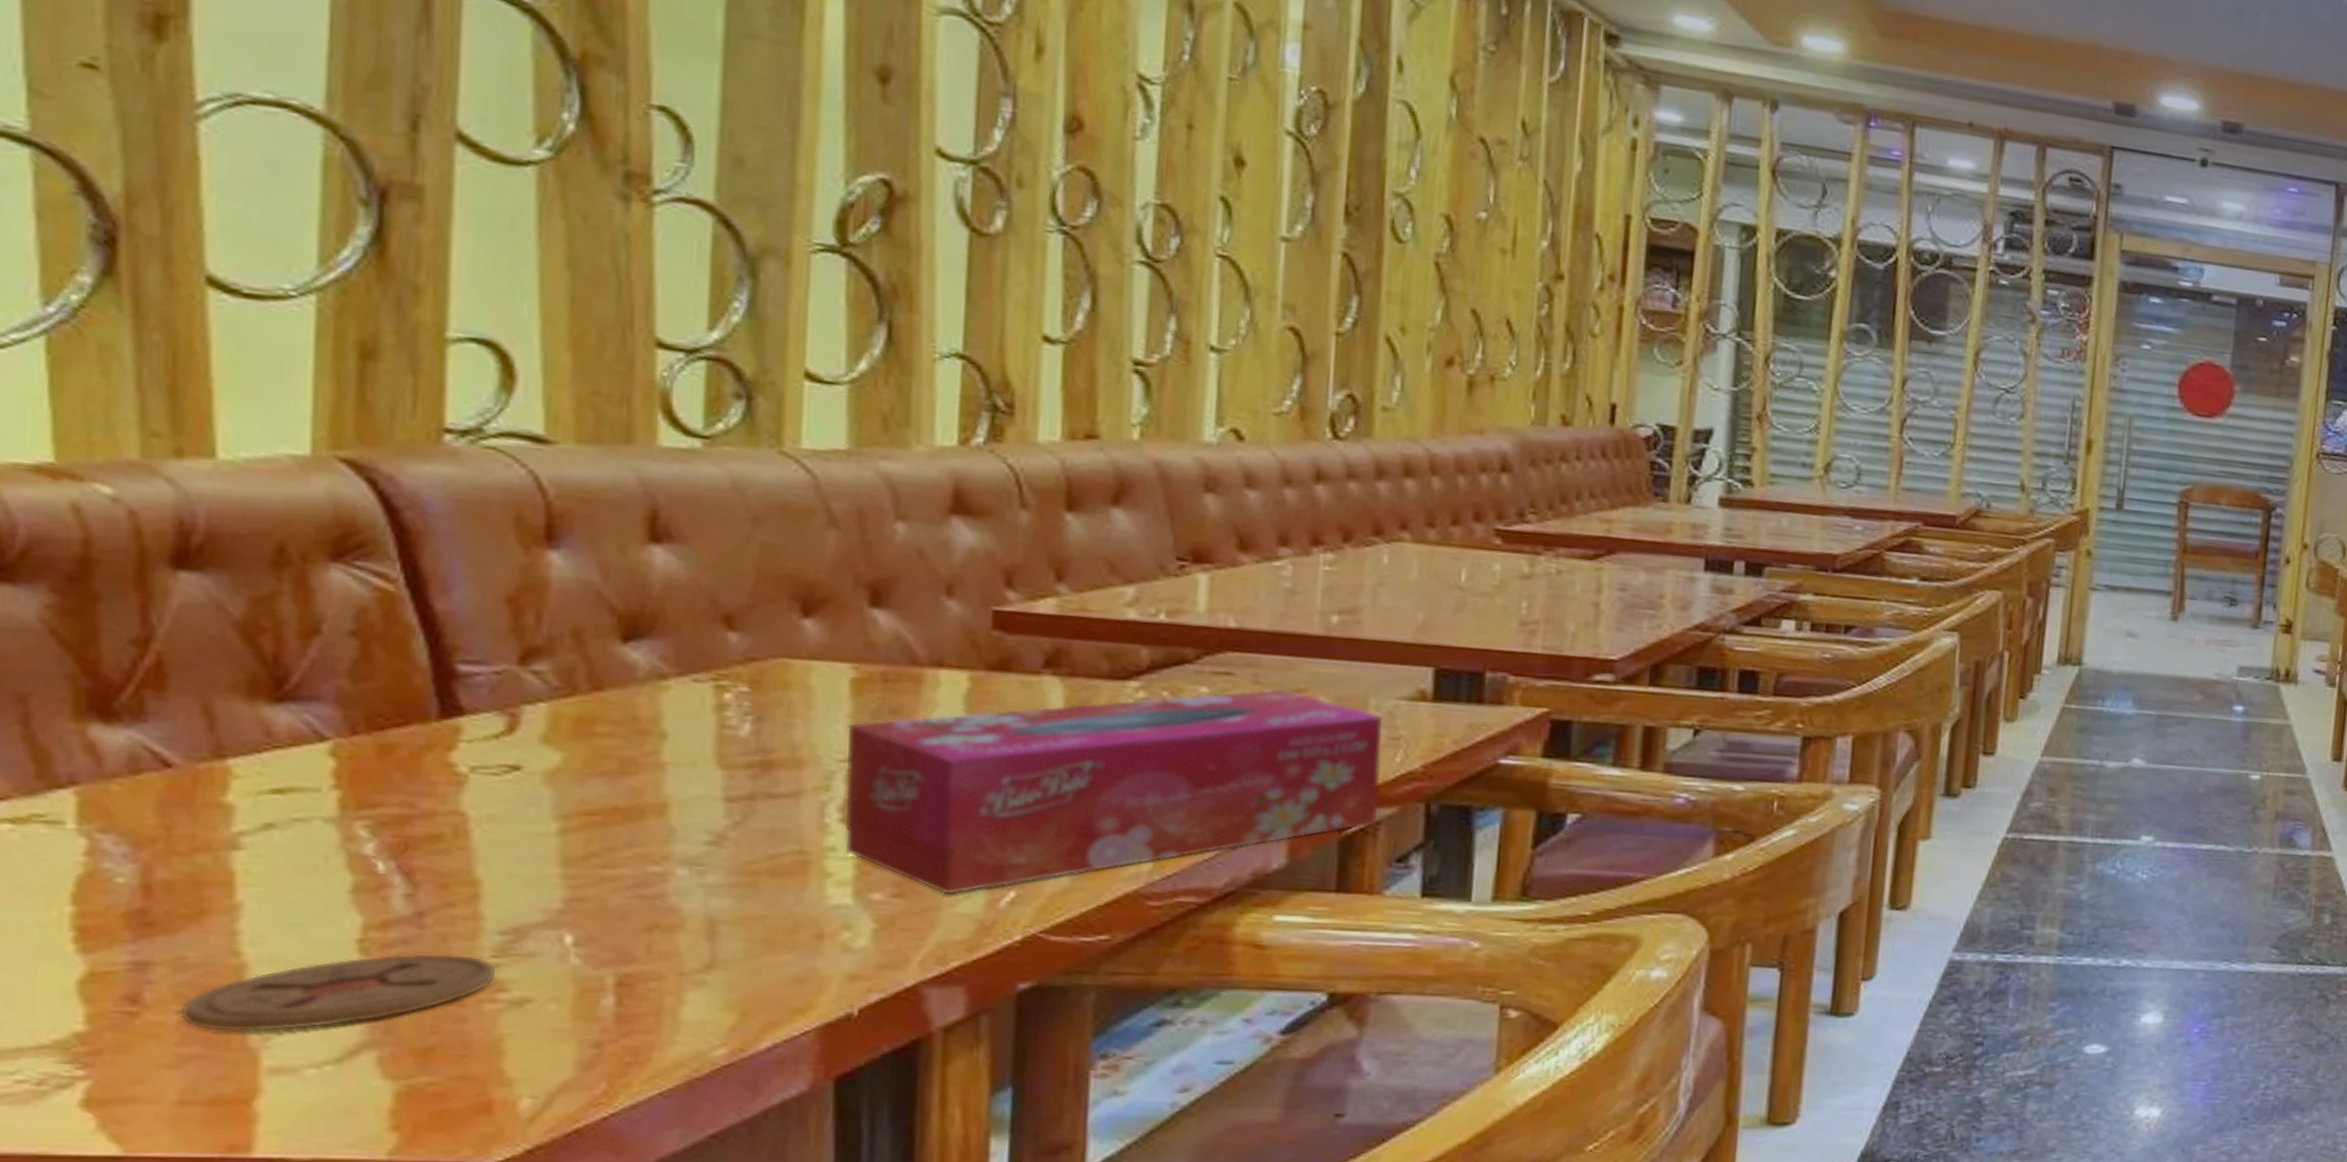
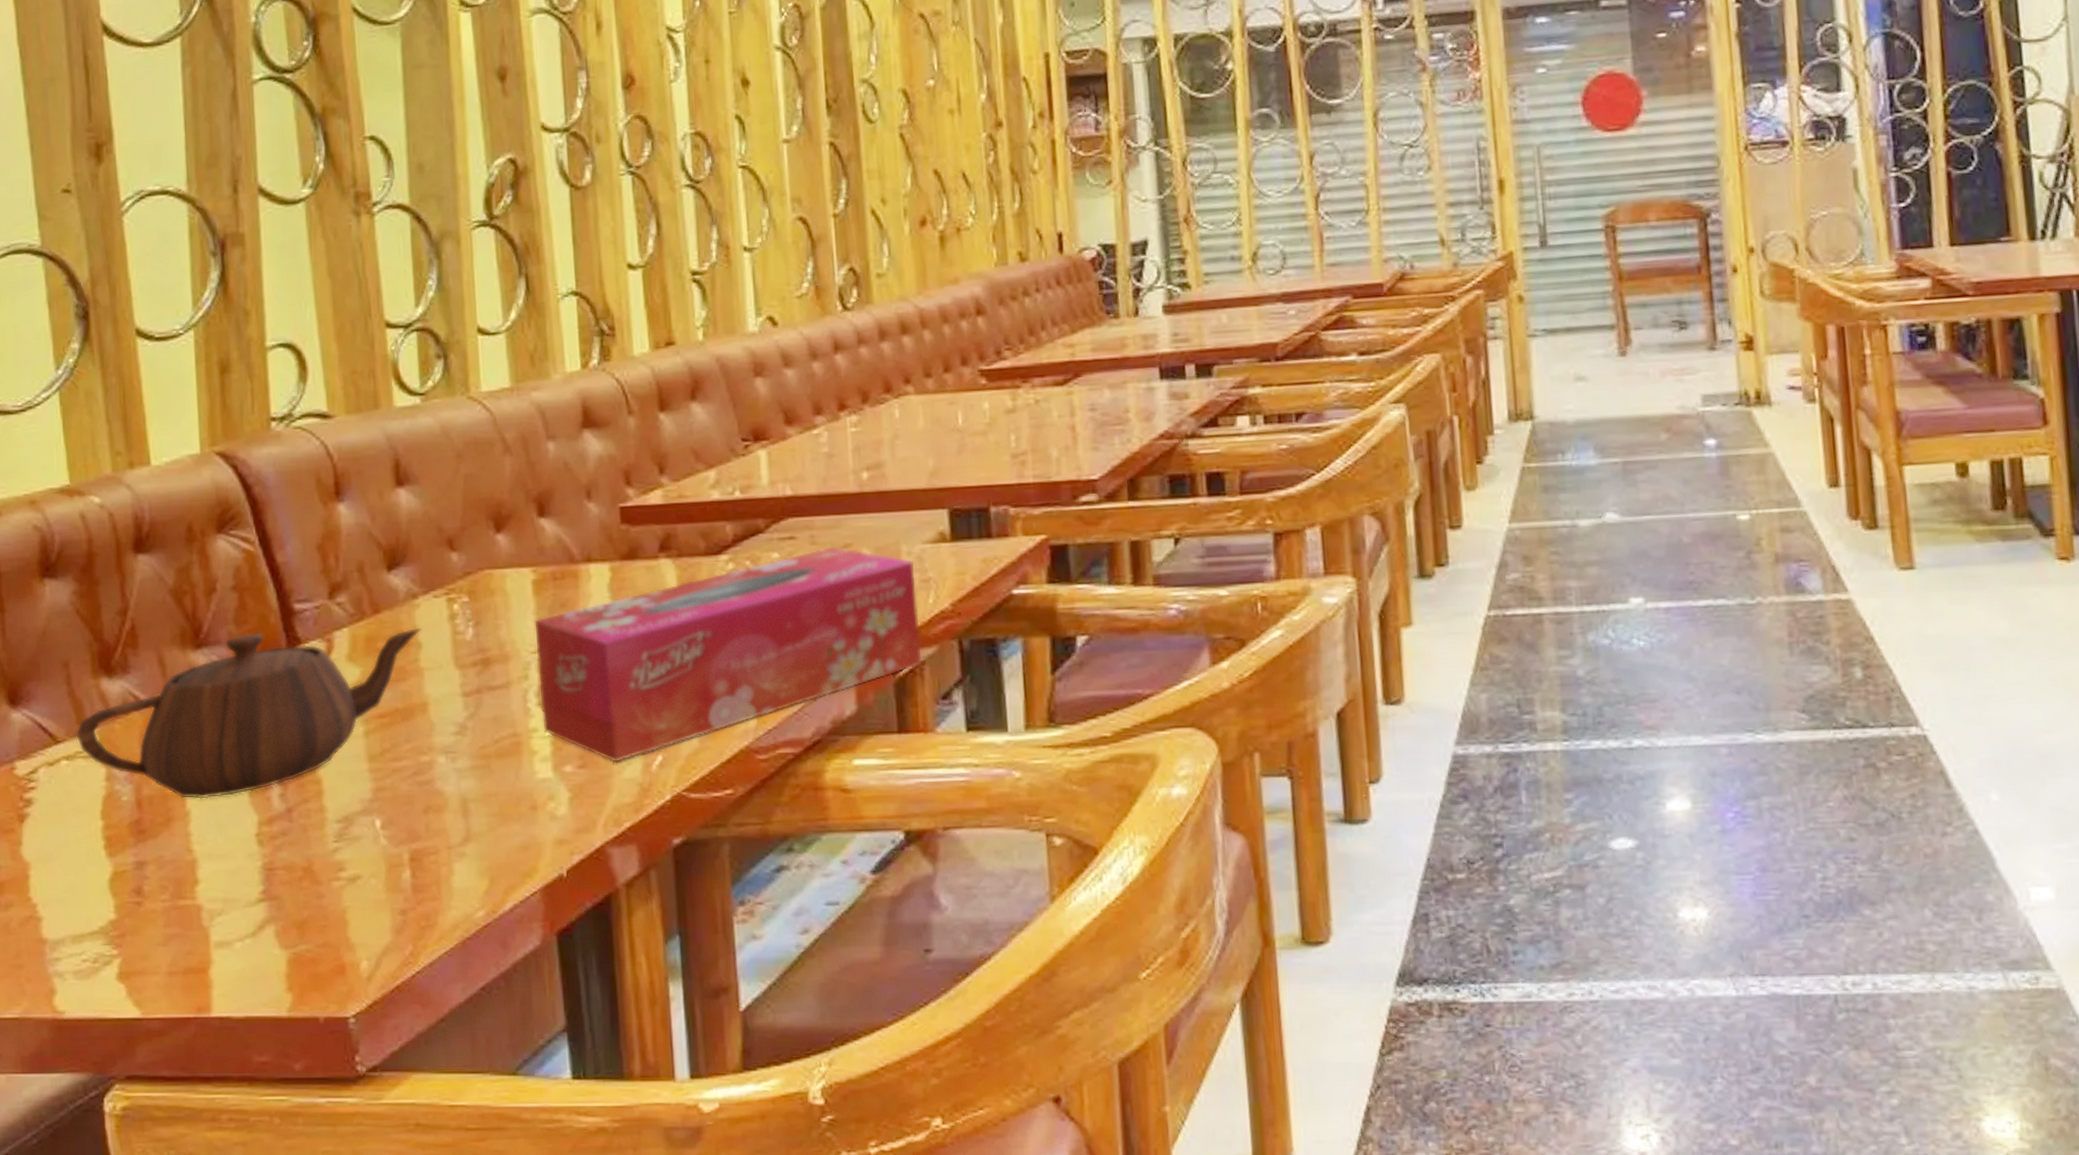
teapot: none [33,692,671,892] -> present [76,627,423,800]
coaster: present [180,953,497,1033] -> none [164,841,338,915]

